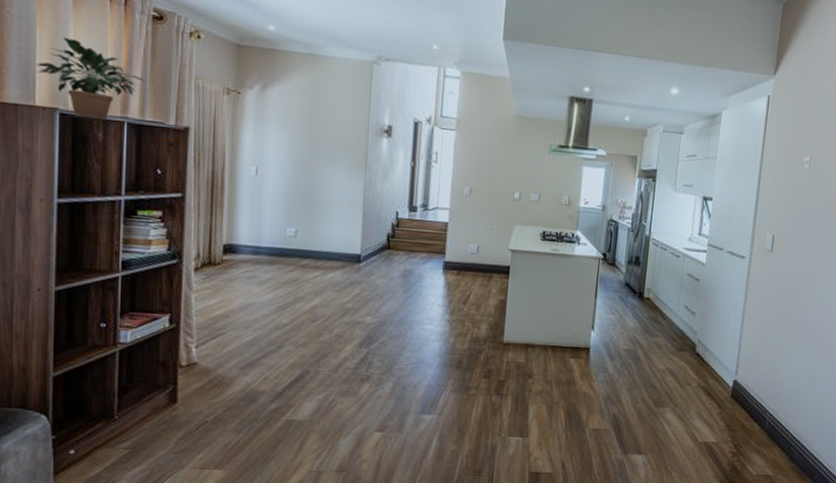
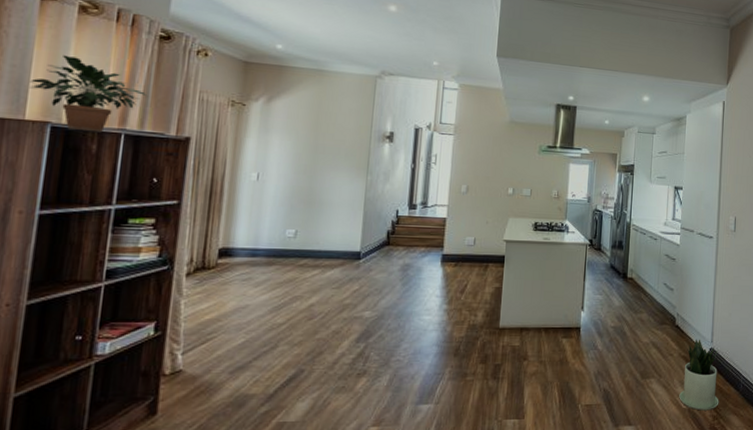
planter: none [695,369,743,447] -> present [679,339,719,411]

